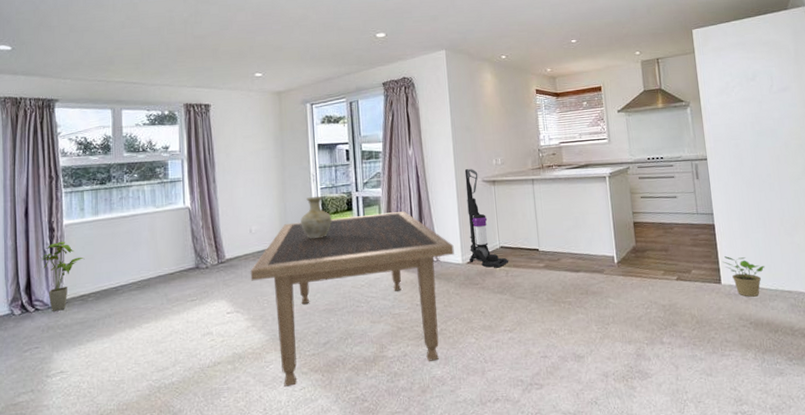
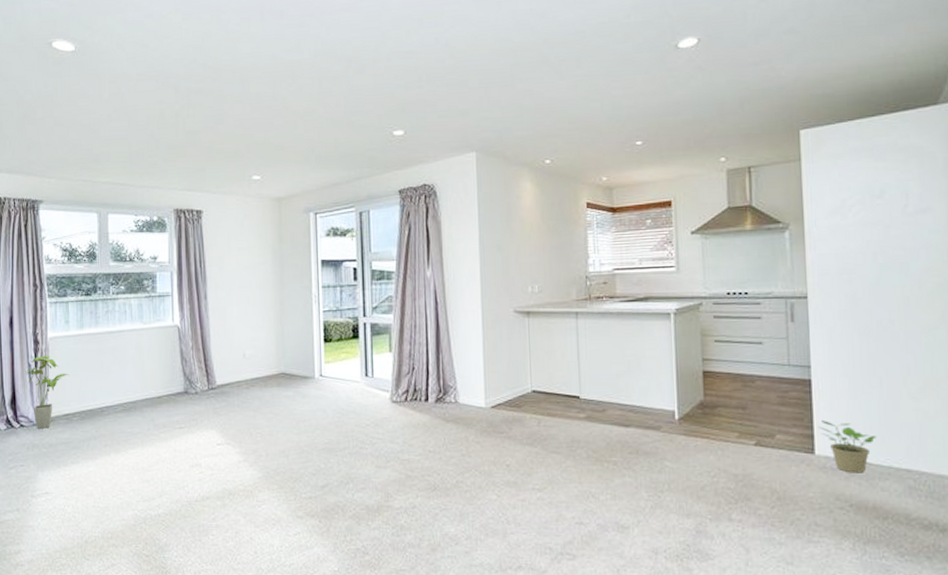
dining table: present [250,211,454,387] -> none [243,343,476,530]
vase: present [300,195,332,239] -> none [300,319,335,369]
vacuum cleaner: present [464,169,509,268] -> none [493,296,542,416]

